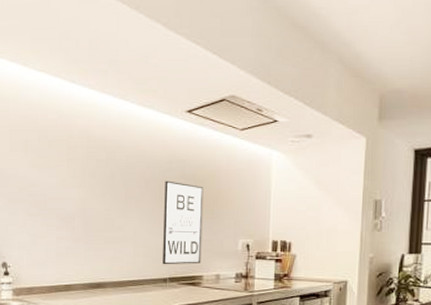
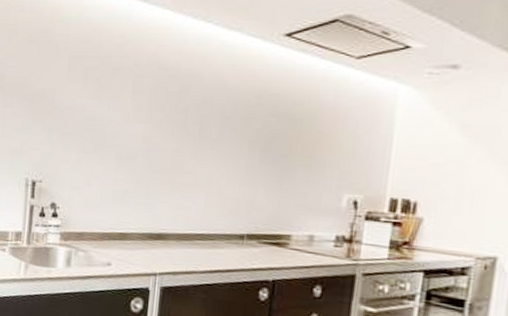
wall art: present [163,180,204,265] -> none [240,118,301,220]

